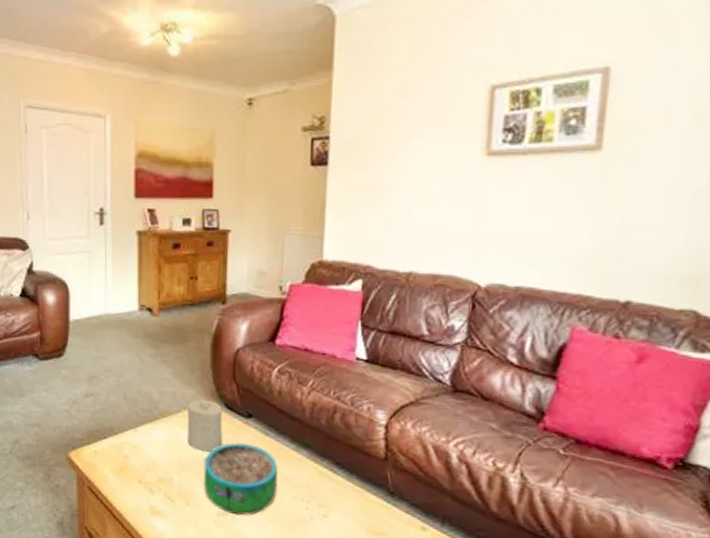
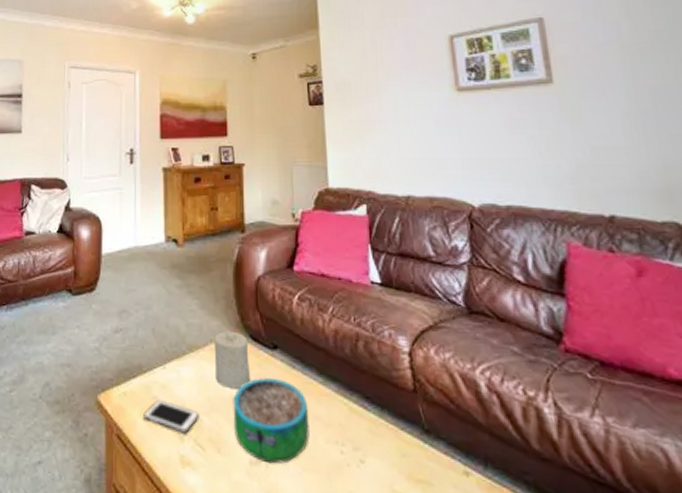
cell phone: none [114,458,170,488] -> present [143,399,199,434]

